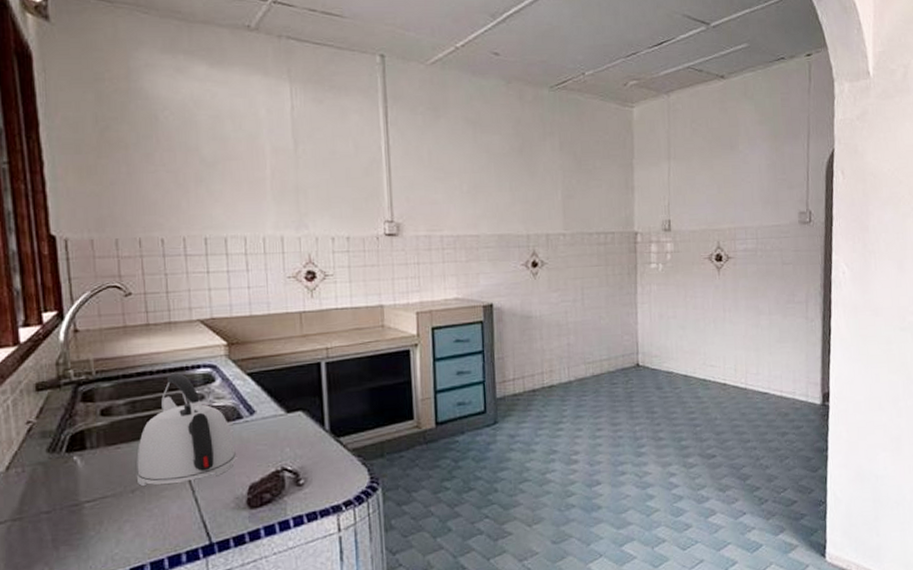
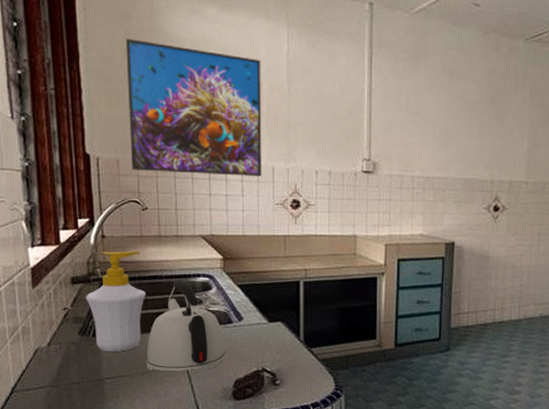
soap bottle: none [55,344,133,469] -> present [86,250,146,352]
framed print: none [98,101,269,251] -> present [126,38,262,176]

